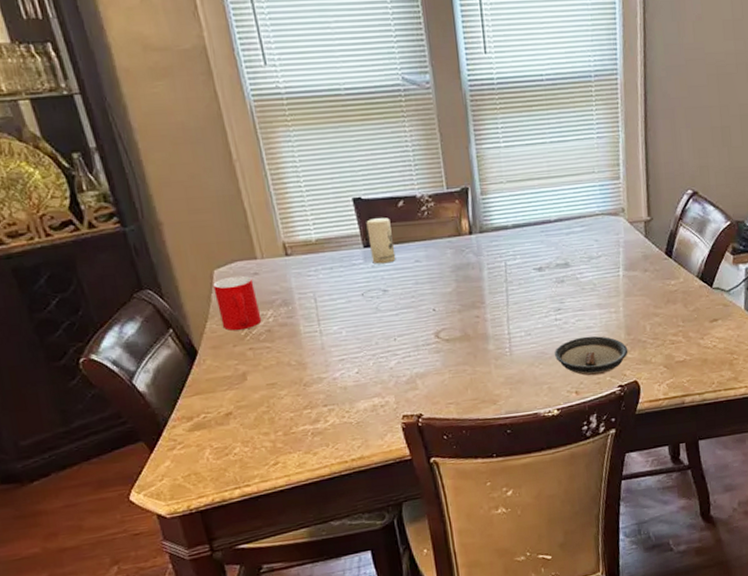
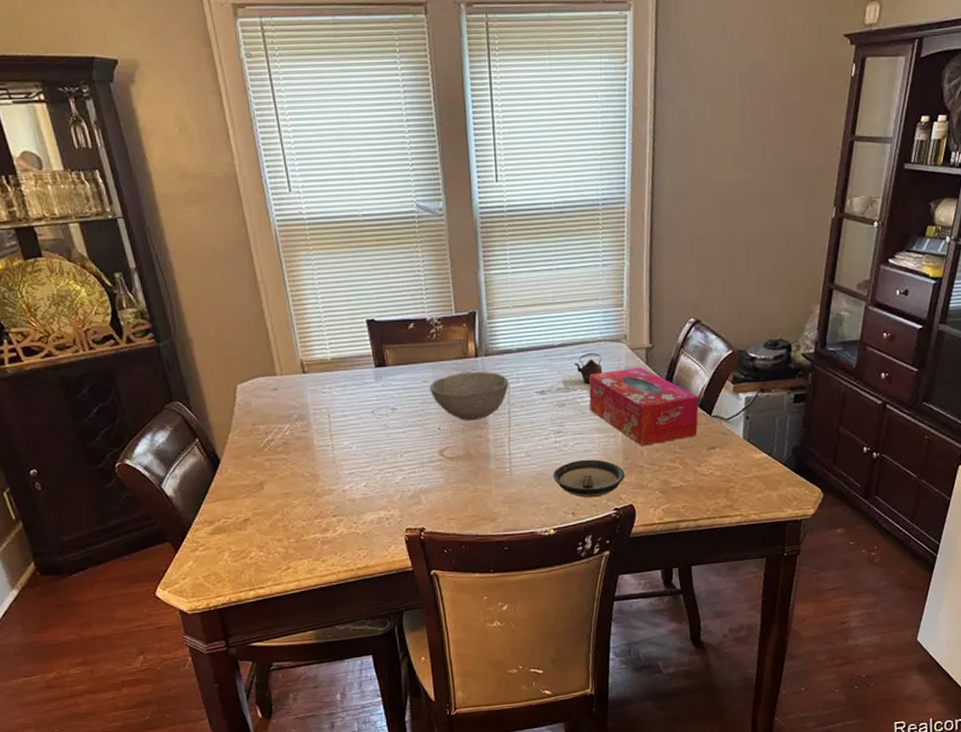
cup: present [213,275,262,331] -> none [236,390,279,443]
candle: present [366,218,396,265] -> none [378,339,405,384]
bowl: none [422,249,506,301] -> present [429,371,509,421]
teapot: none [561,227,603,267] -> present [563,353,604,392]
tissue box: none [588,240,700,321] -> present [589,367,699,446]

